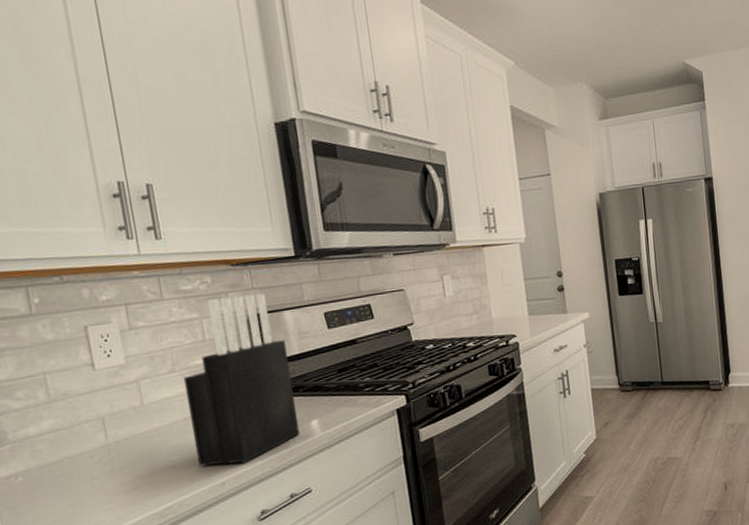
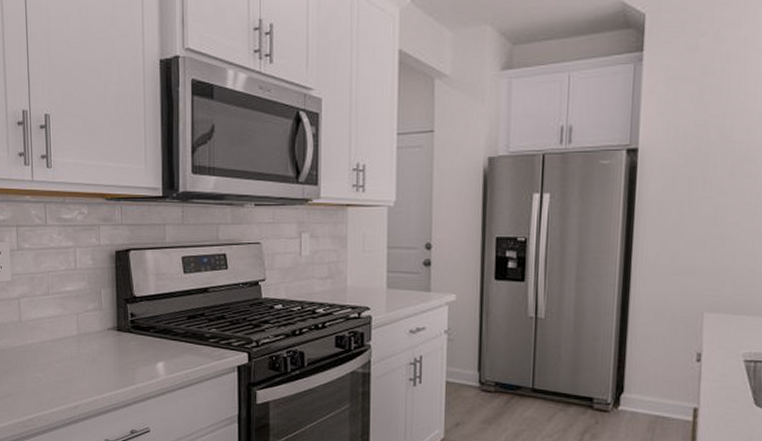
knife block: present [183,293,300,467] -> none [54,229,147,392]

